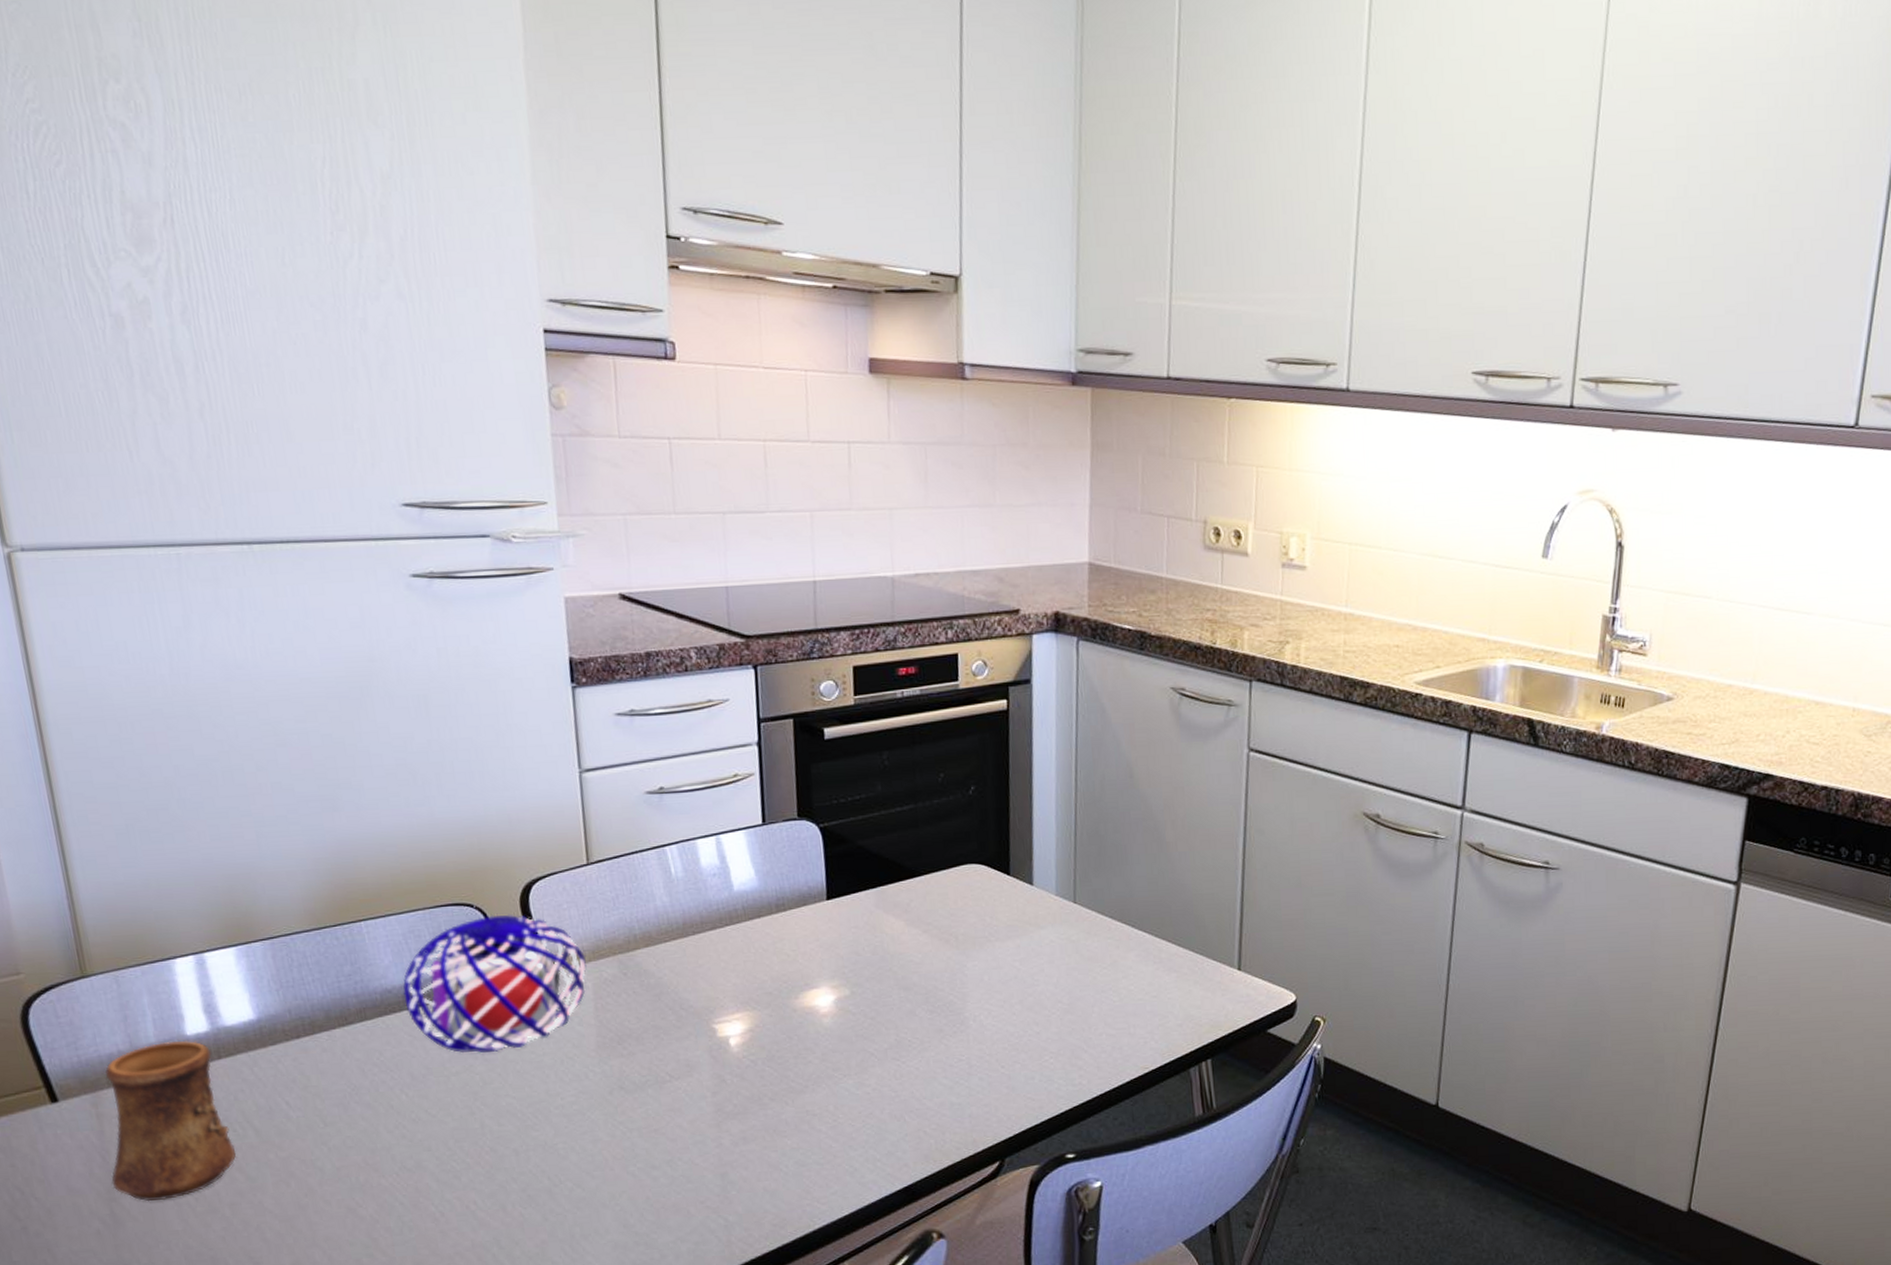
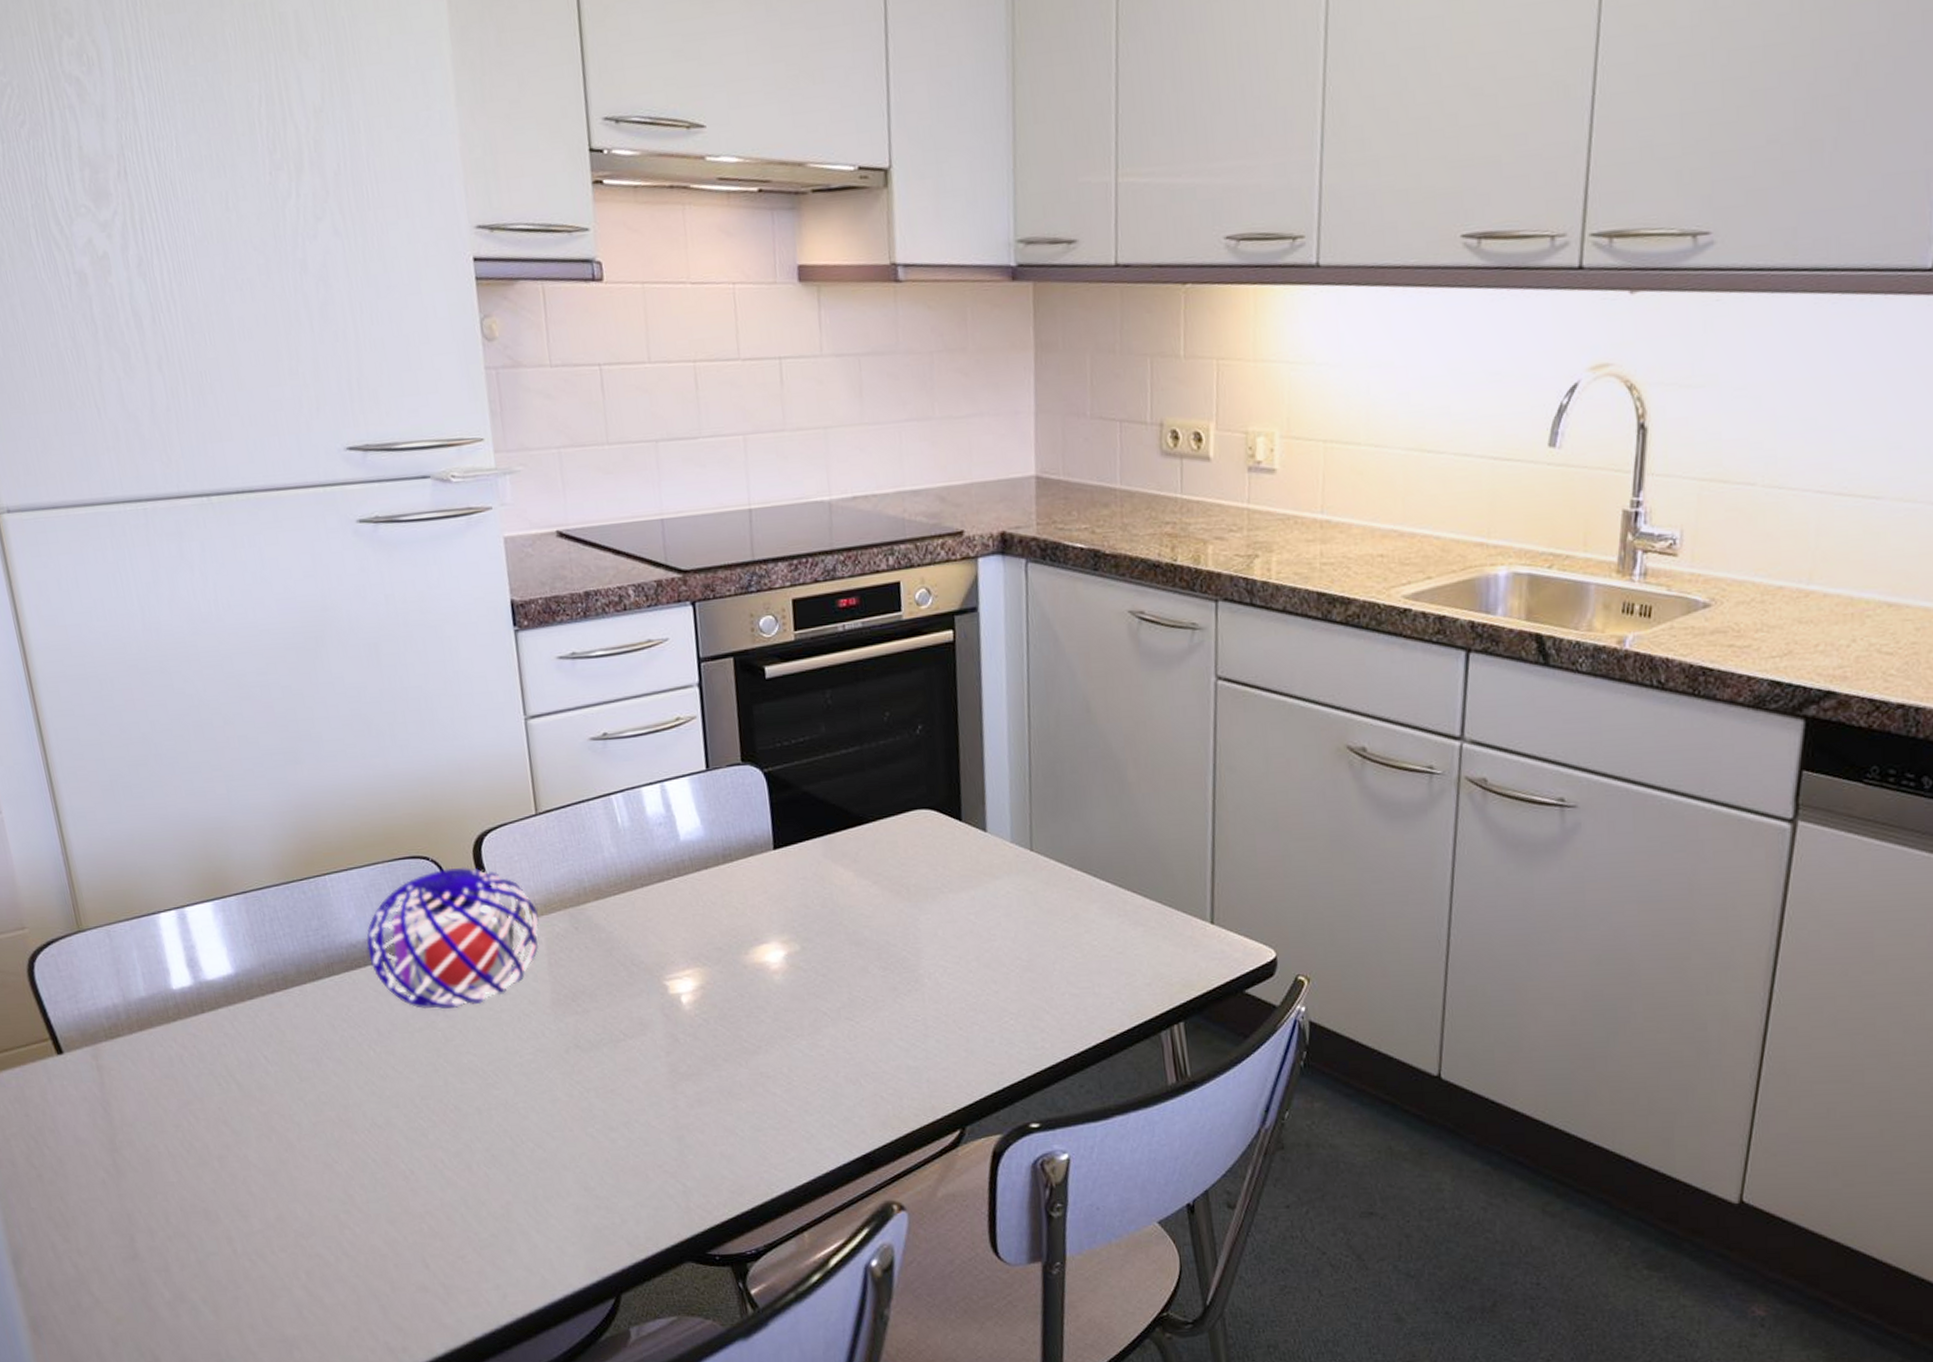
cup: present [105,1040,237,1202] -> none [102,994,223,1153]

